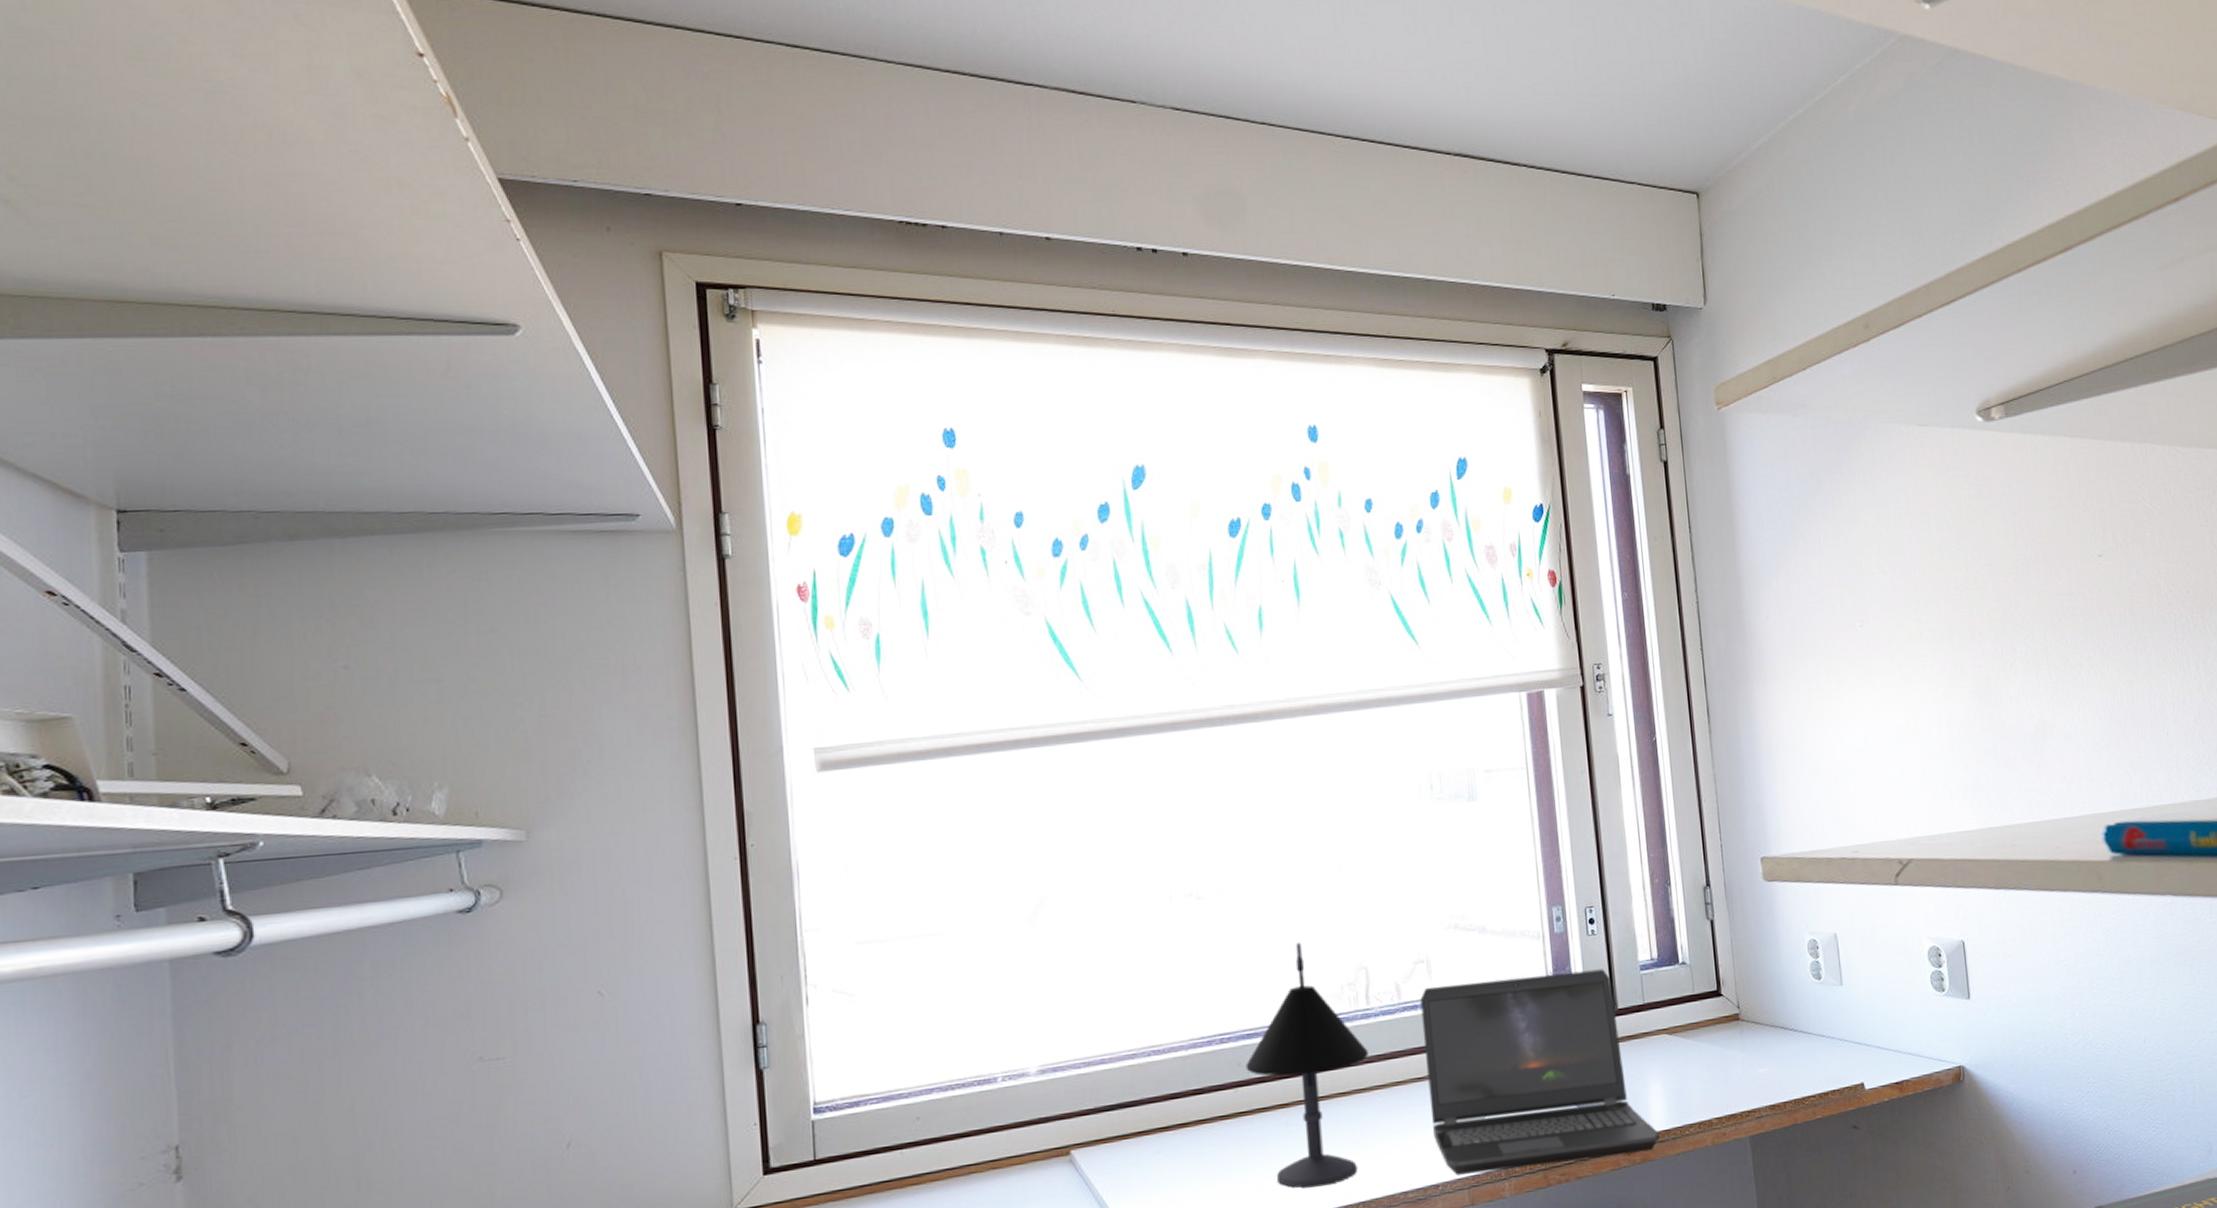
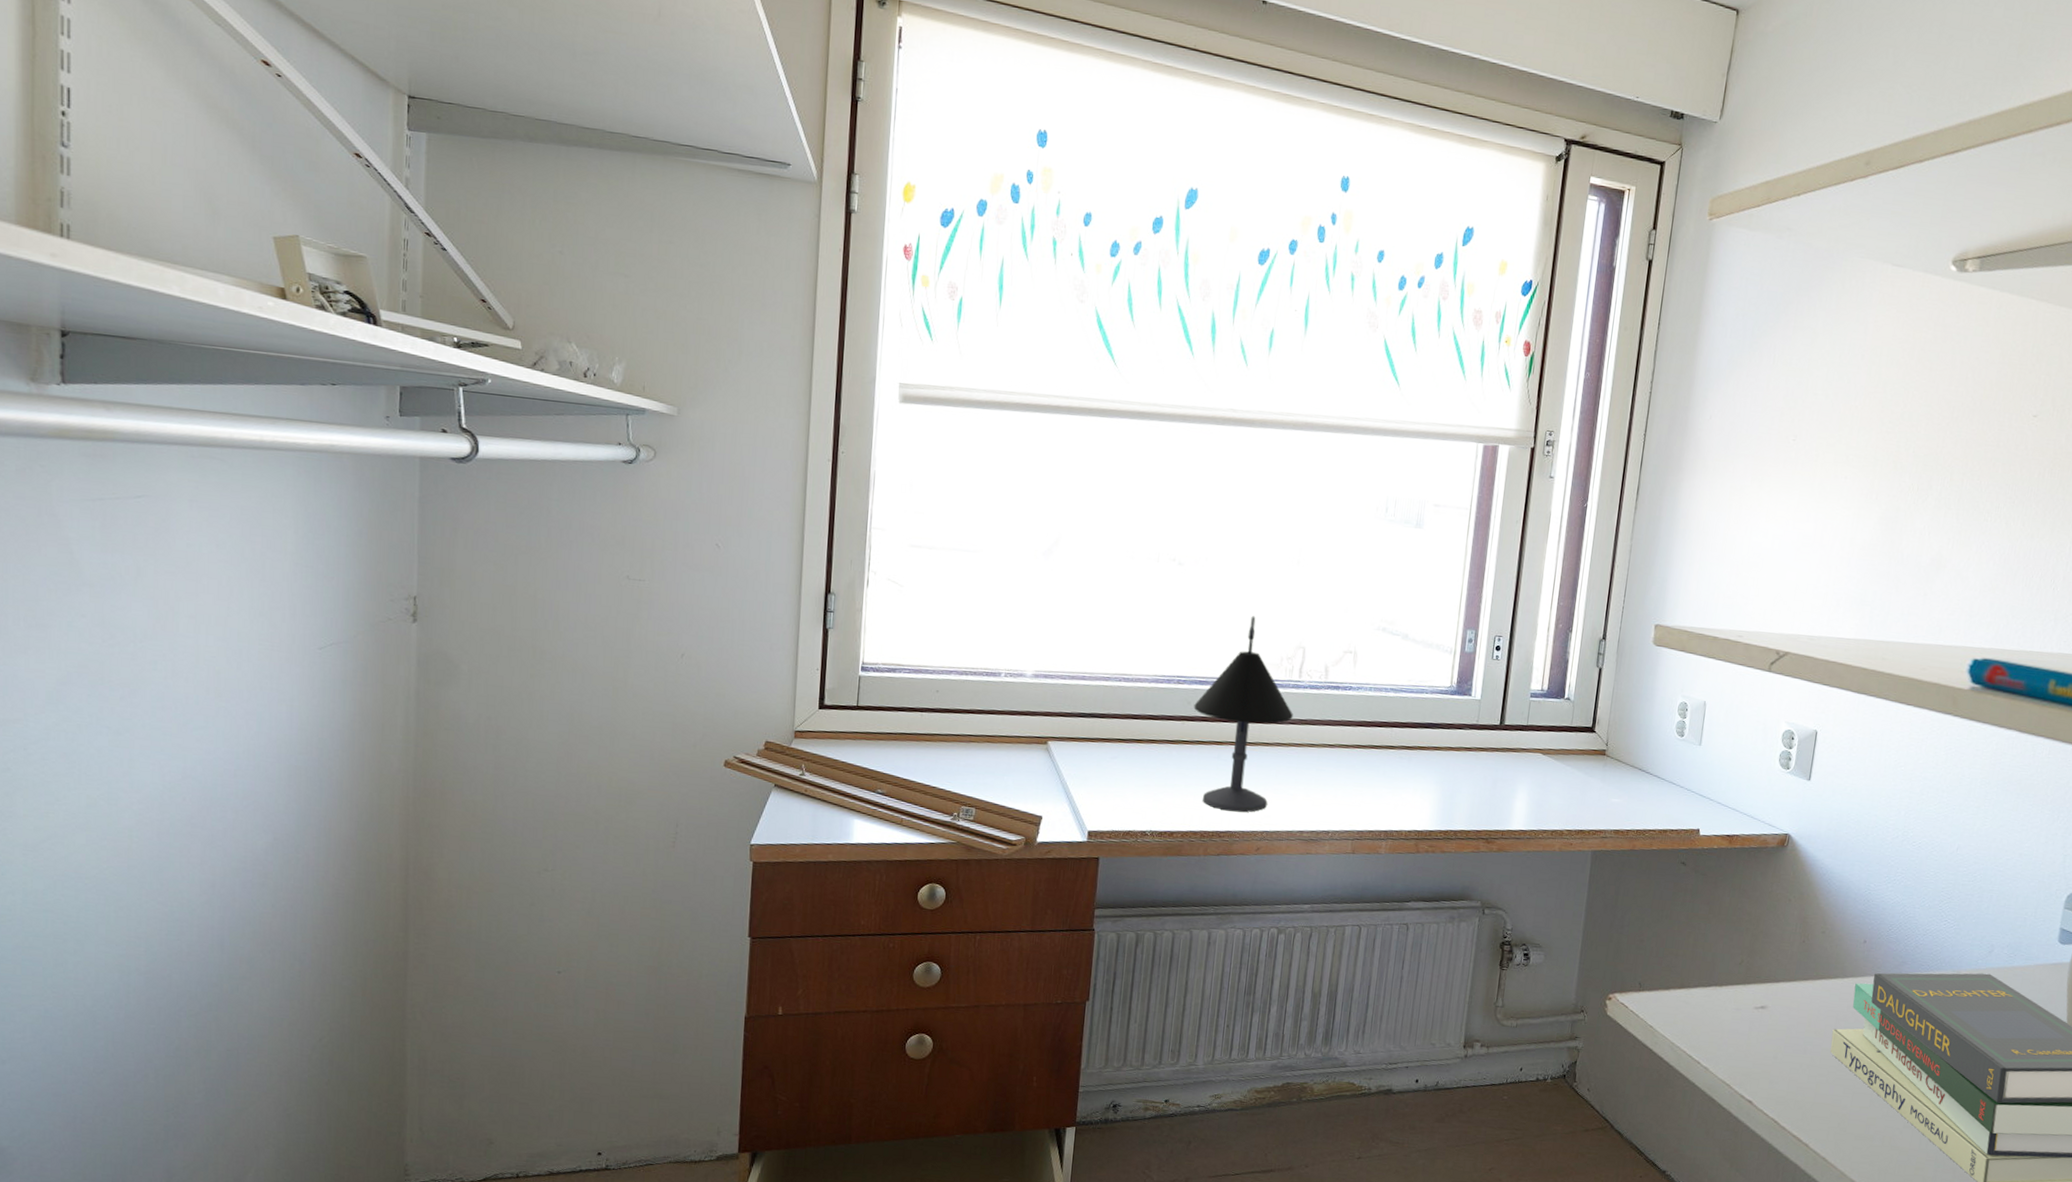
laptop computer: present [1420,969,1661,1175] -> none [1333,673,1518,844]

